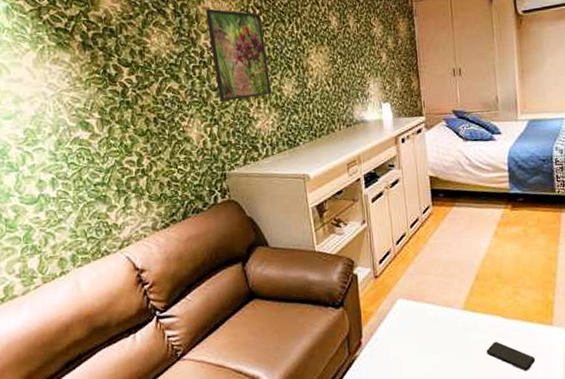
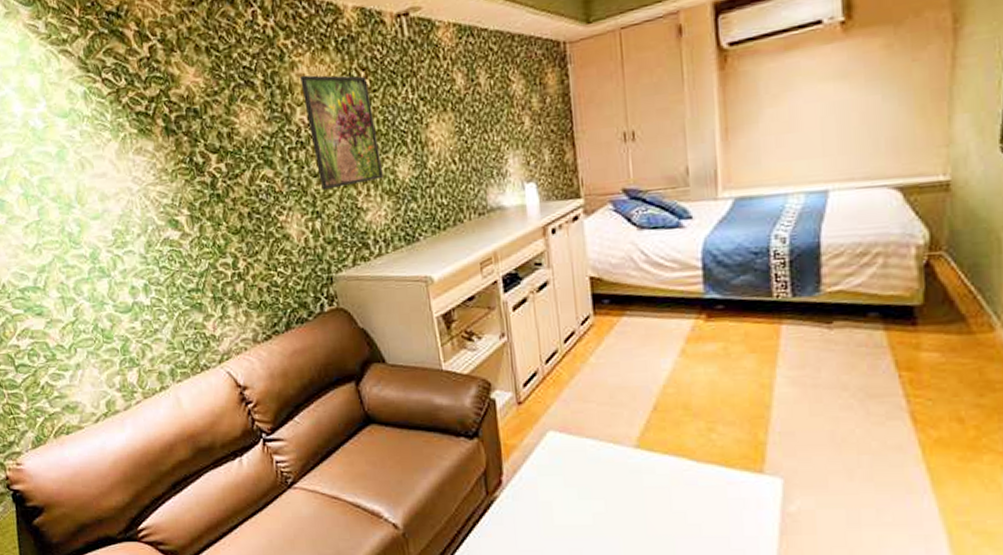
smartphone: present [486,341,536,371] -> none [667,489,738,530]

